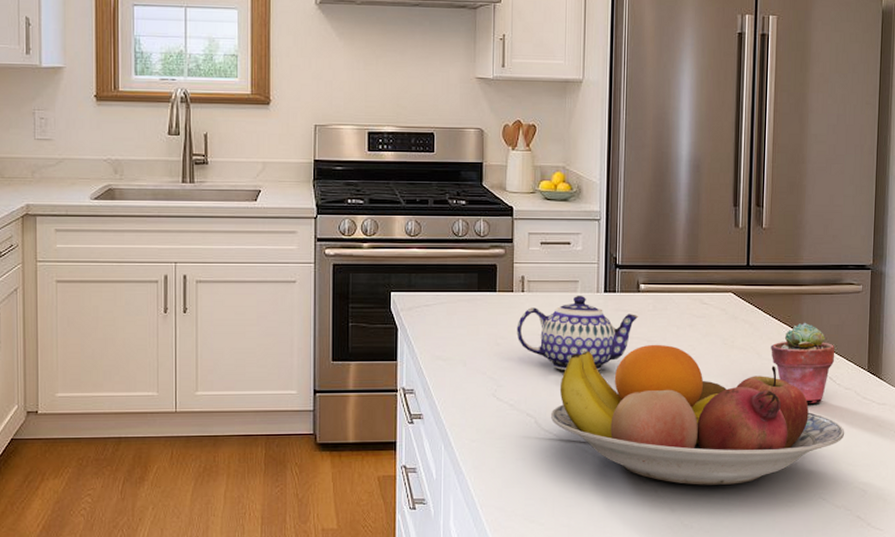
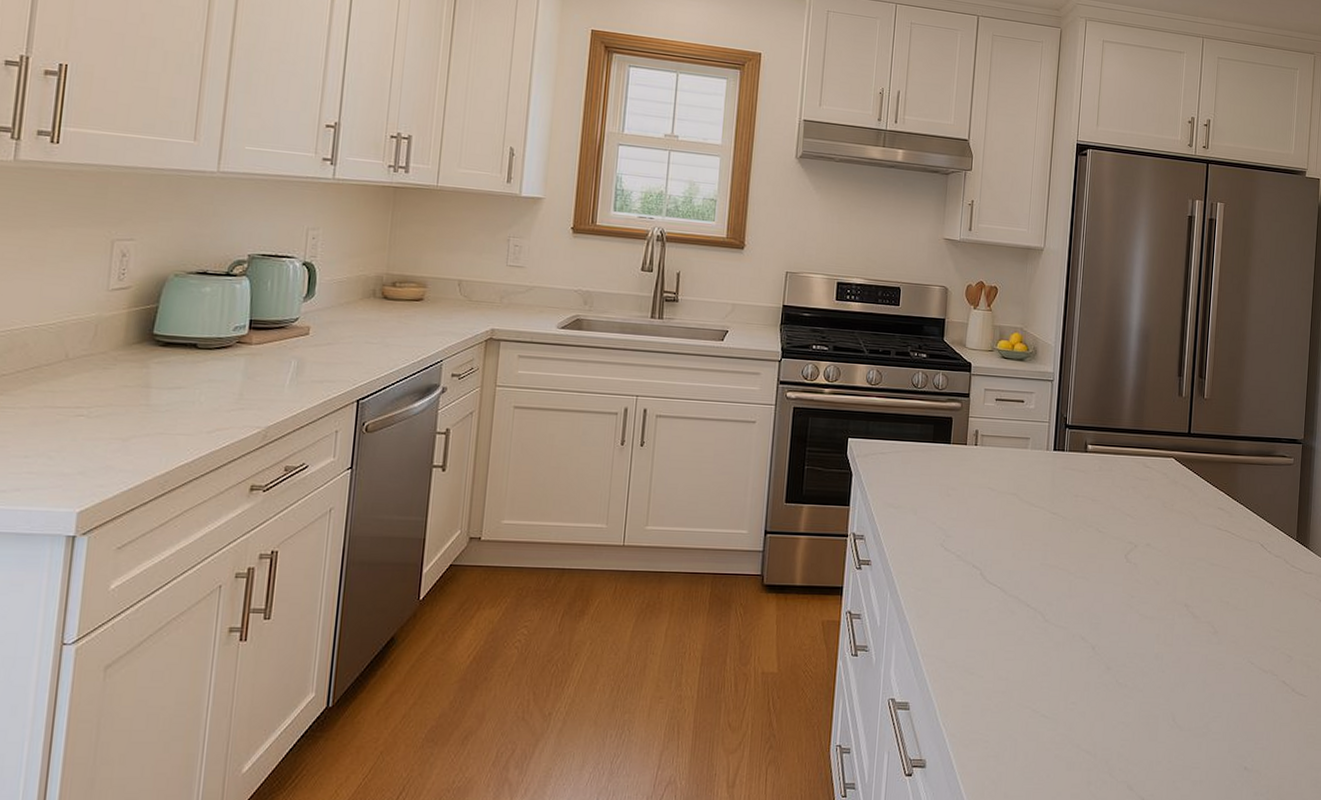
teapot: present [516,296,639,371] -> none [967,452,1085,527]
fruit bowl: present [550,344,845,485] -> none [995,503,1274,645]
potted succulent: present [771,322,835,403] -> none [1207,490,1267,569]

